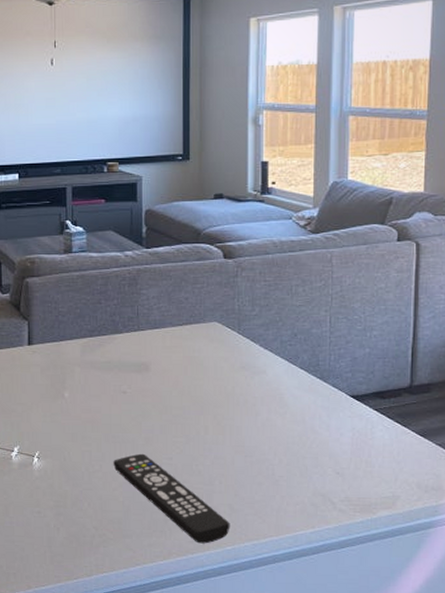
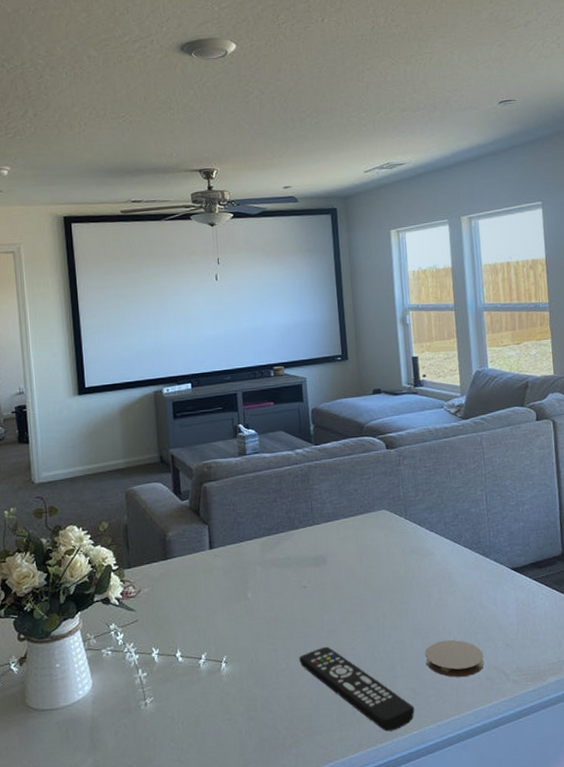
coaster: none [247,461,310,499] -> present [425,639,484,677]

